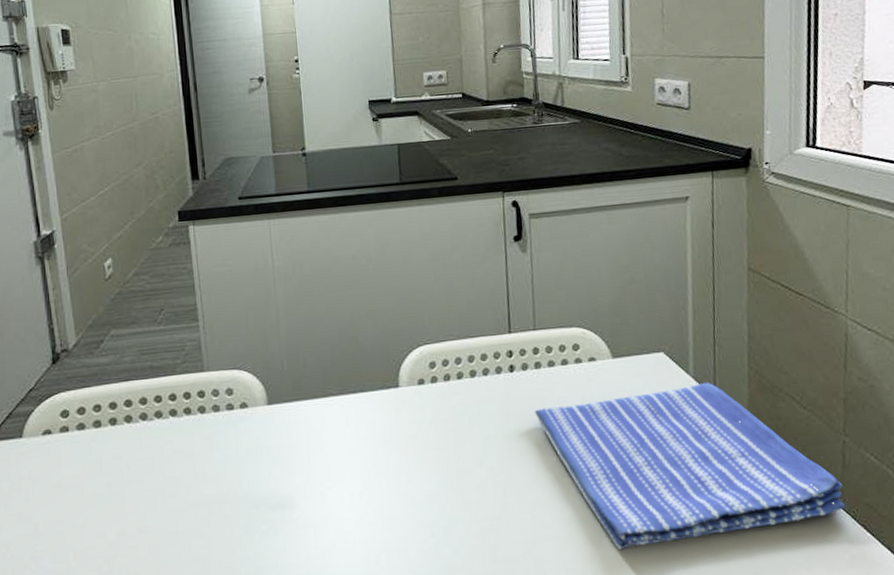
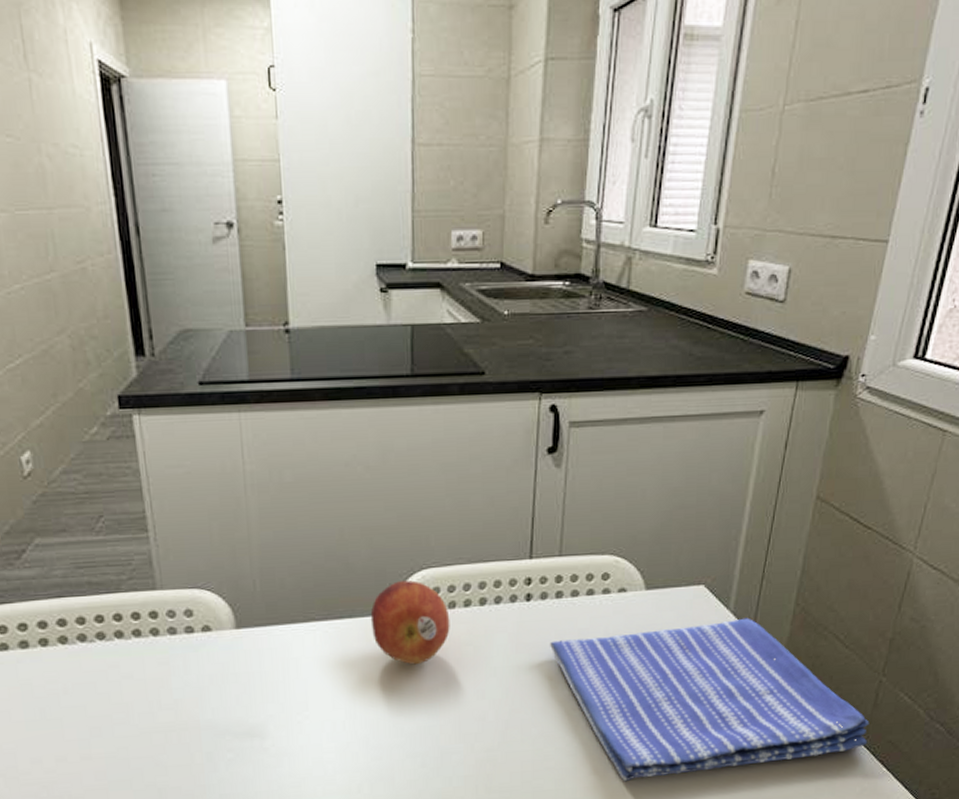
fruit: none [379,356,447,435] -> present [370,580,450,665]

